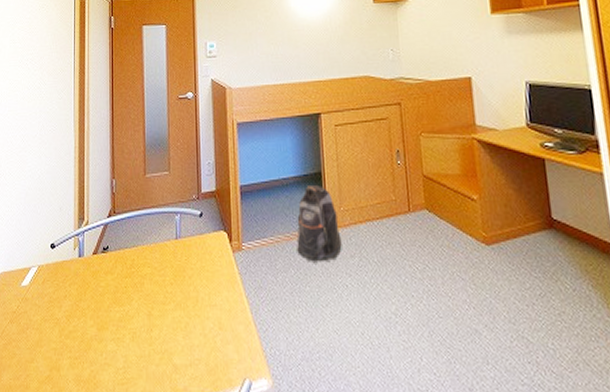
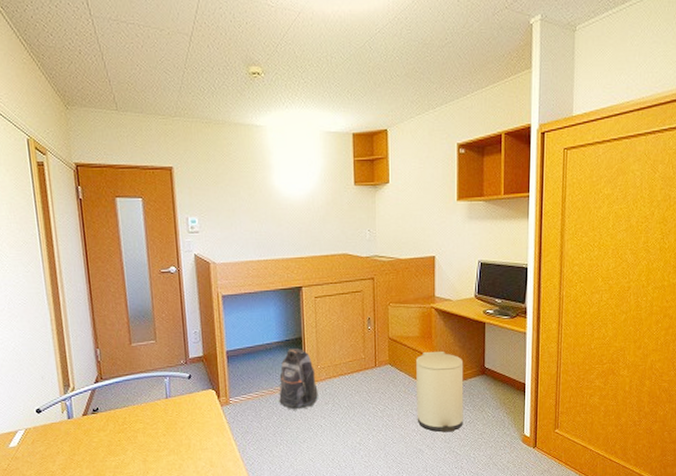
pedal bin: none [459,194,532,308] -> present [416,350,464,433]

